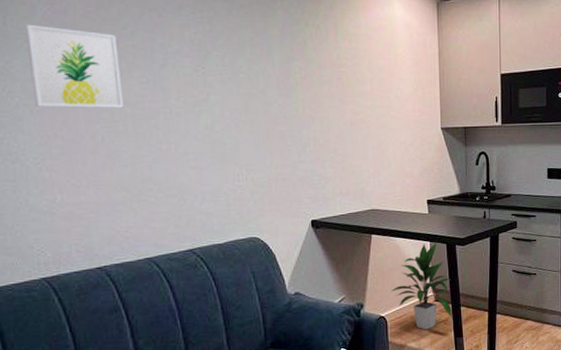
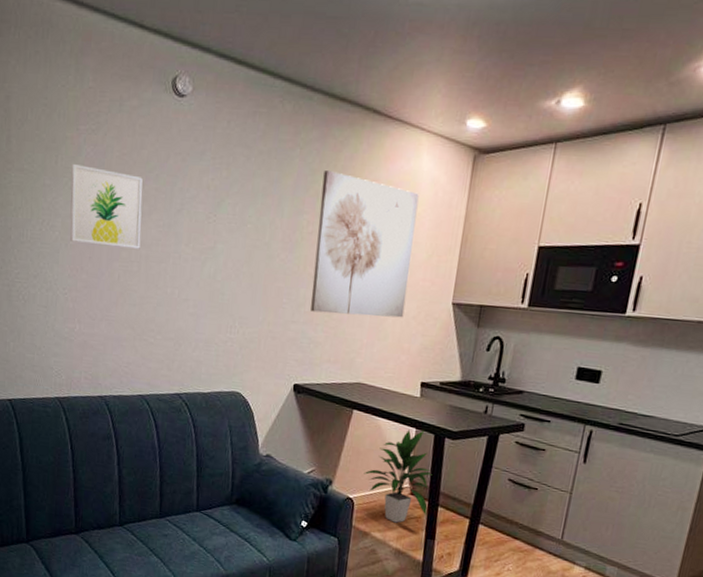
wall art: none [307,20,402,150] -> present [310,171,419,318]

